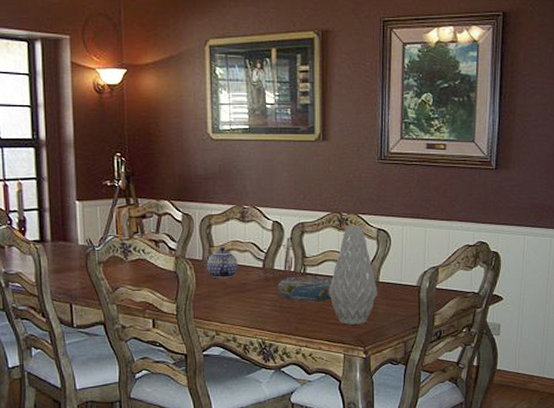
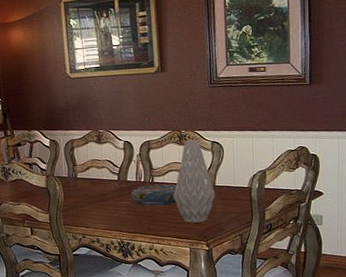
teapot: present [206,247,238,279] -> none [71,165,98,192]

